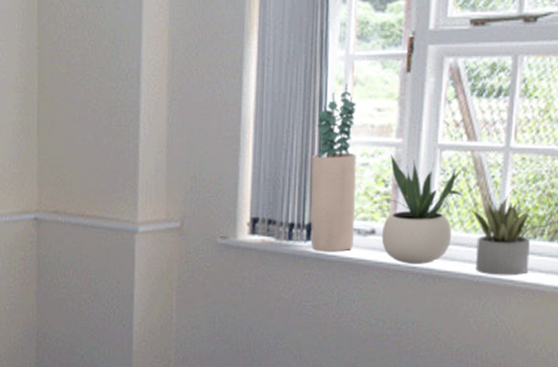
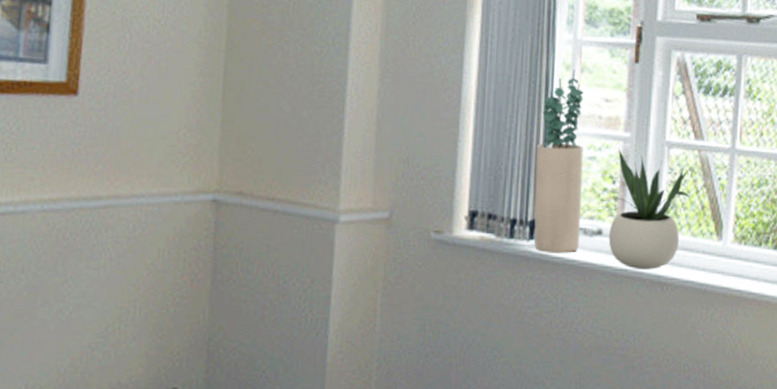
succulent plant: present [472,196,535,276] -> none [700,200,760,286]

